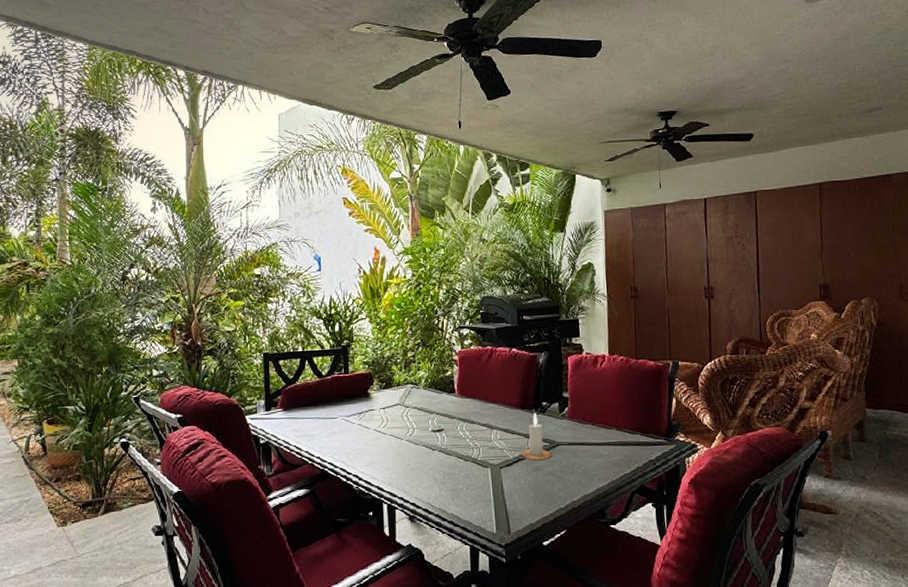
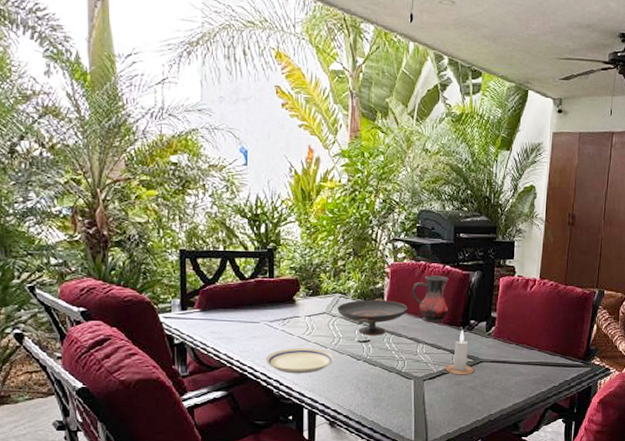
plate: none [344,440,410,468] -> present [266,348,334,374]
decorative bowl: none [410,386,479,425] -> present [337,298,408,336]
pitcher: none [481,359,520,407] -> present [412,275,449,322]

